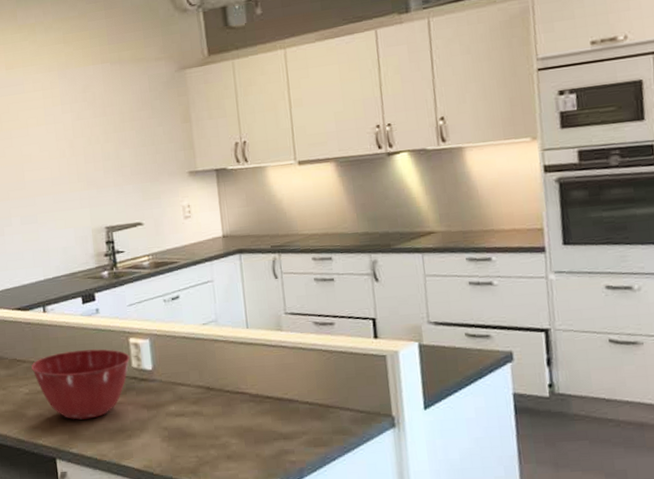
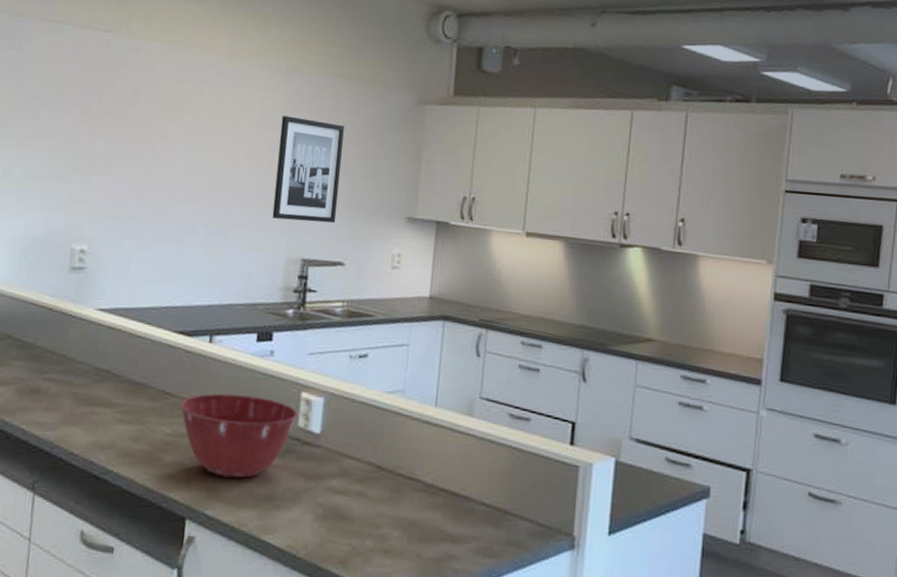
wall art: none [62,104,128,198] -> present [272,116,344,224]

